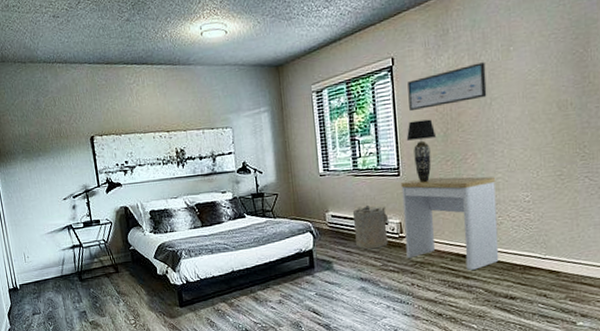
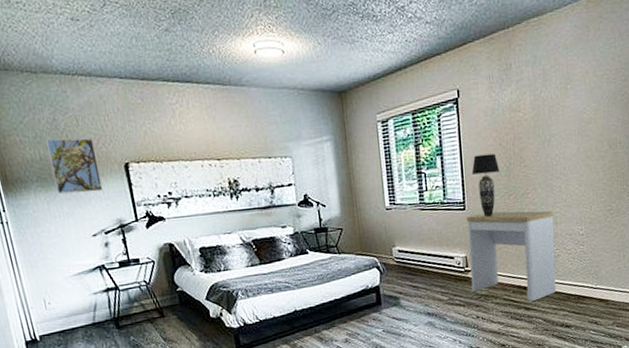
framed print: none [31,115,73,163] -> present [46,138,103,194]
laundry hamper: present [352,206,393,249] -> none [419,240,459,284]
wall art: present [407,62,487,112] -> none [473,99,547,145]

